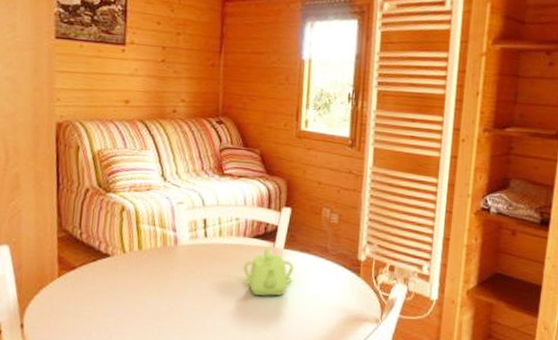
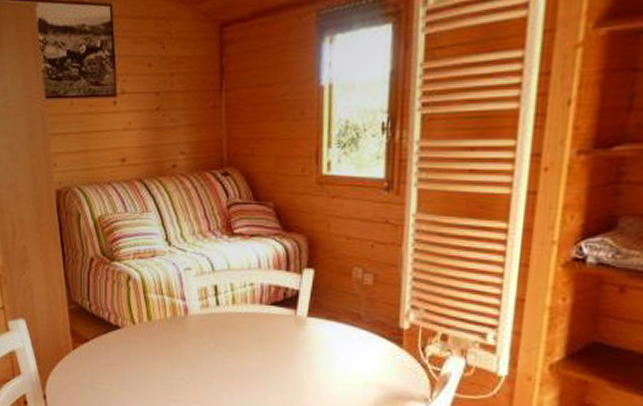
teapot: present [243,247,294,297] -> none [262,315,320,371]

